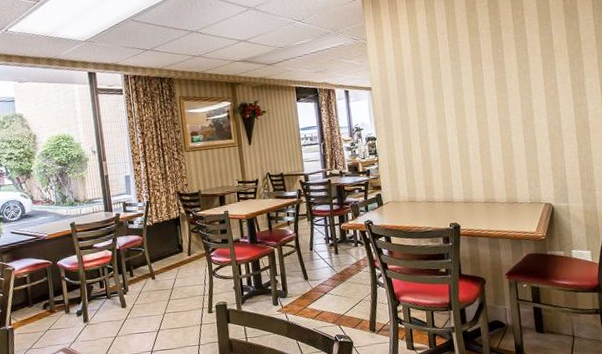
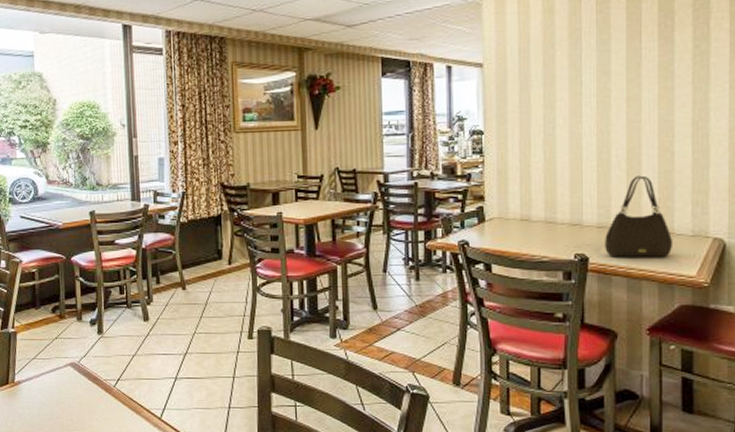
handbag: none [470,162,518,224] -> present [605,175,674,257]

